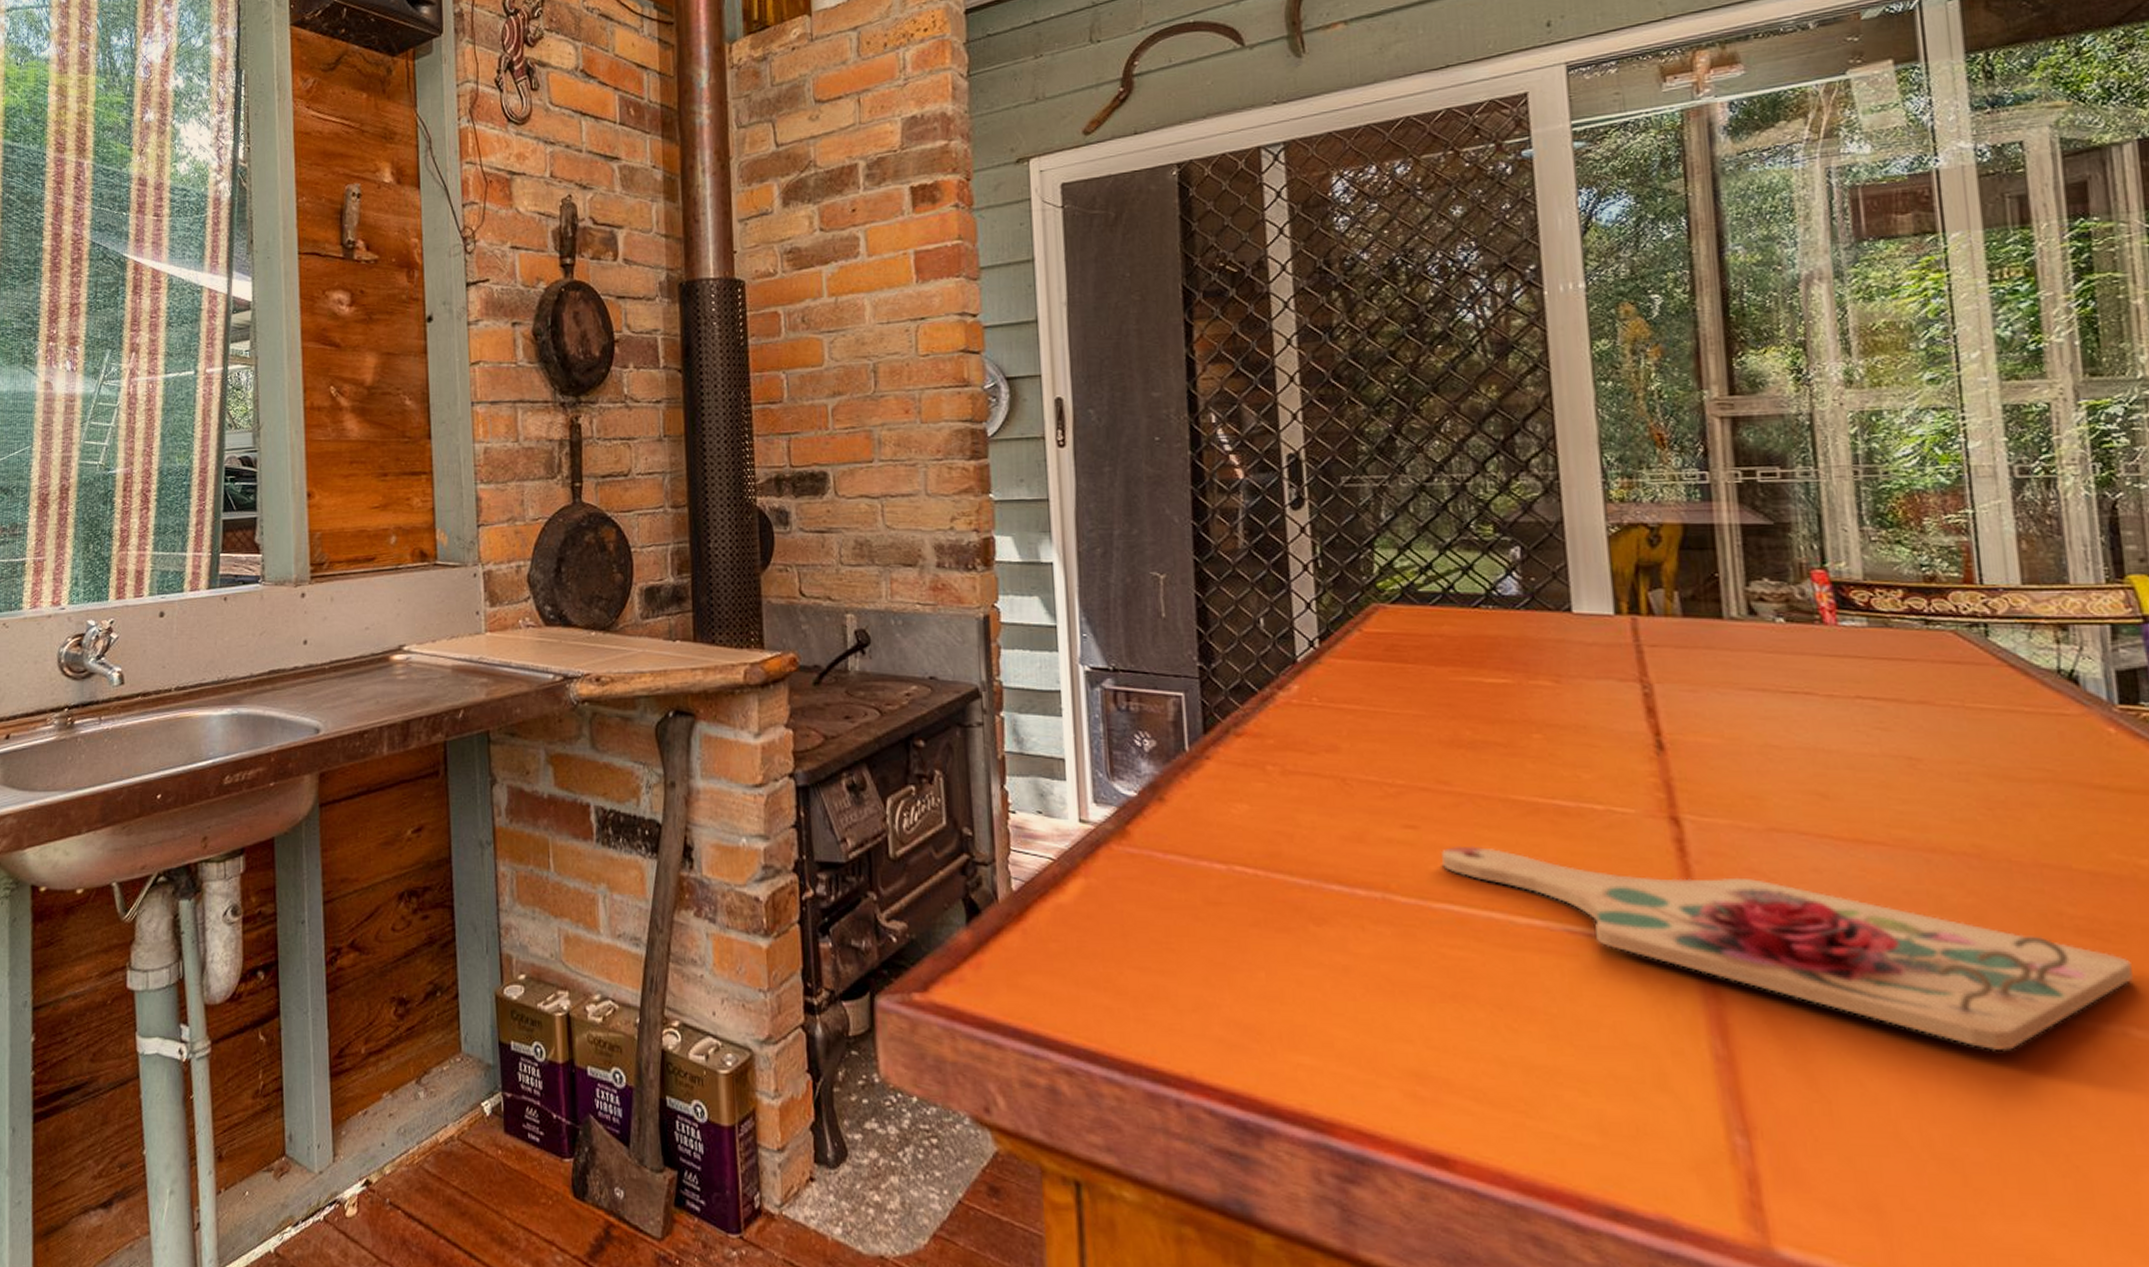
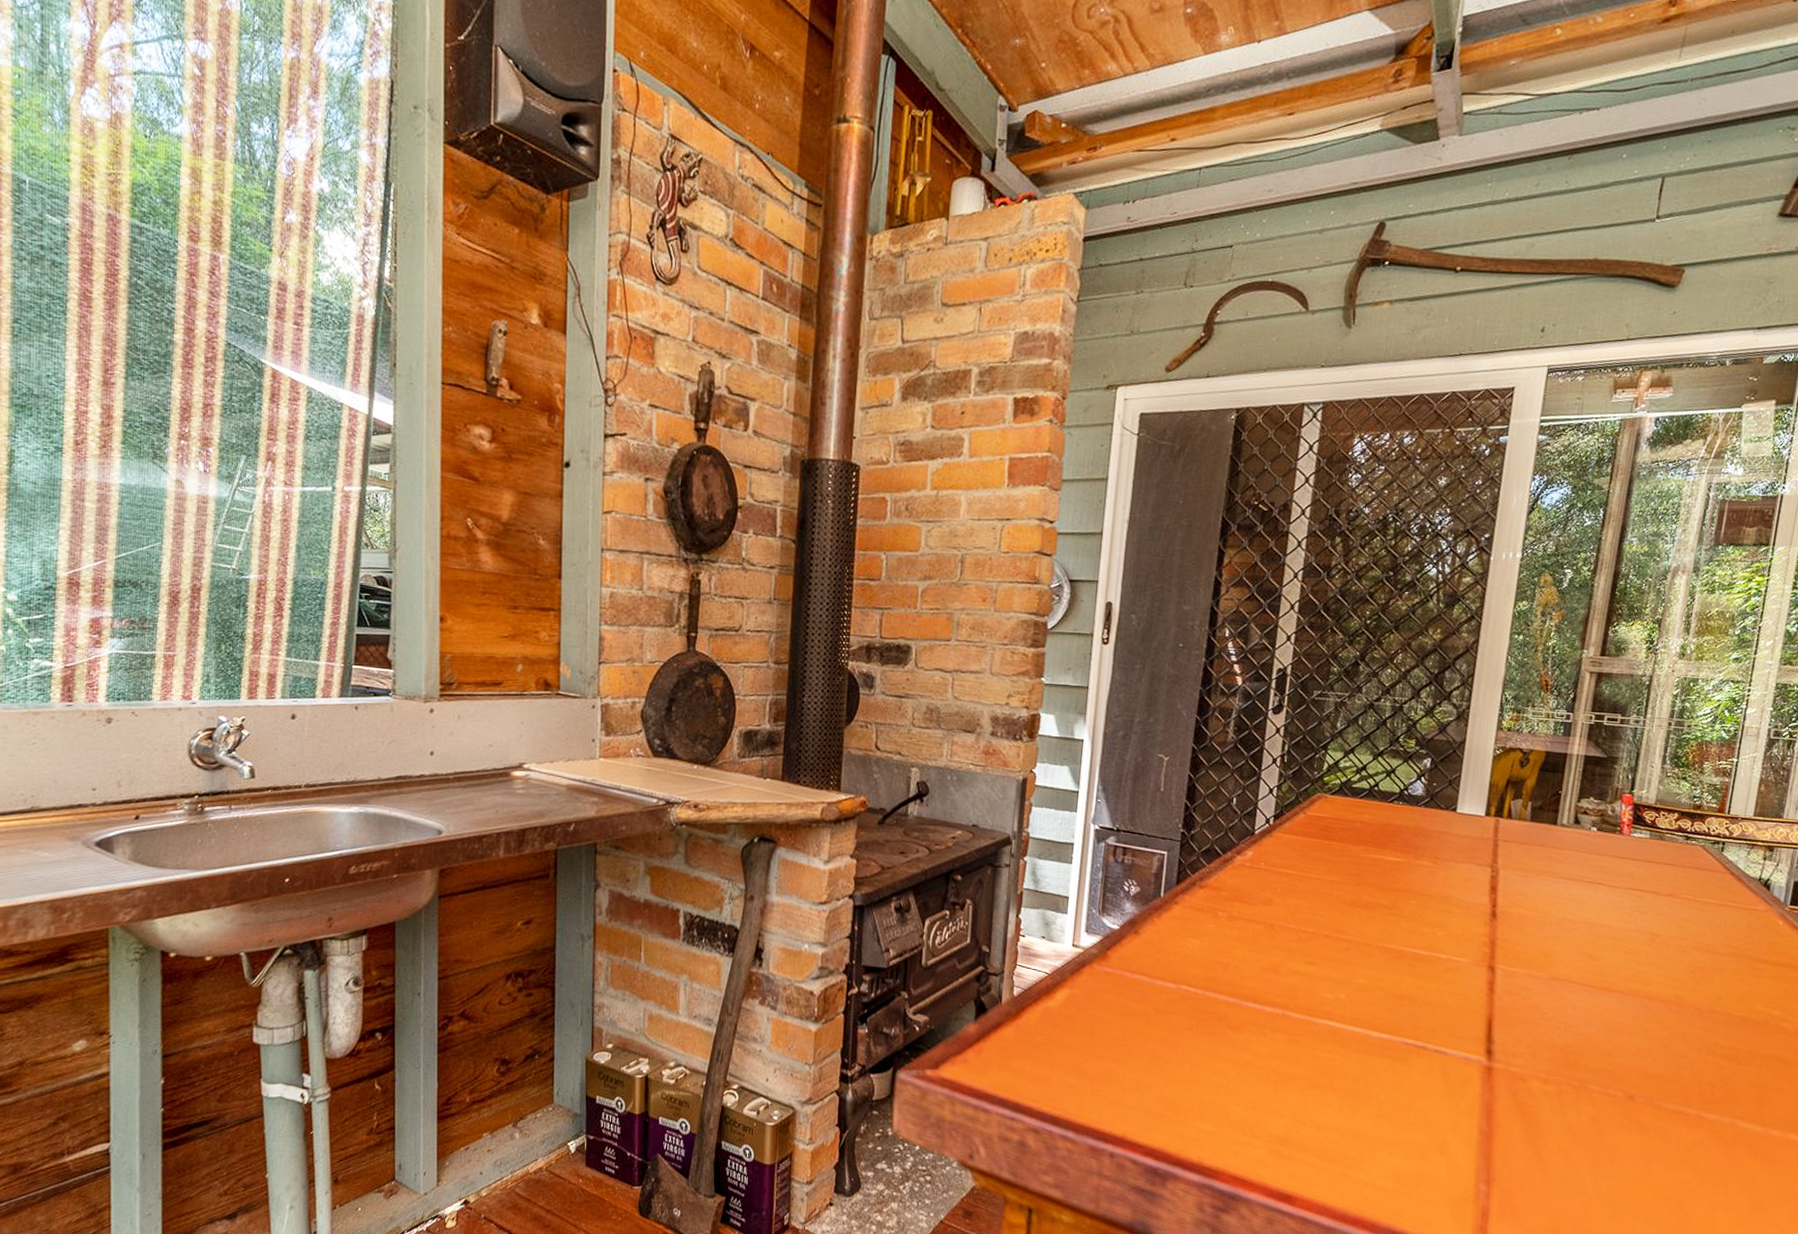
cutting board: present [1441,845,2133,1052] -> none [1328,979,1749,1133]

